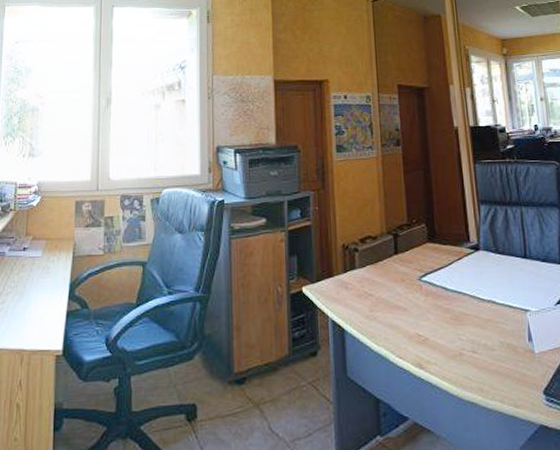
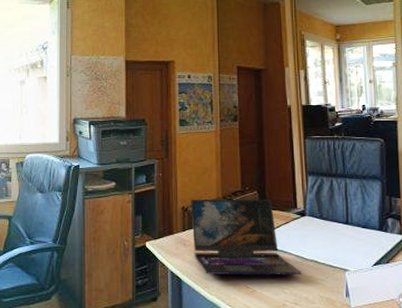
laptop: none [352,232,478,322] -> present [191,199,302,275]

